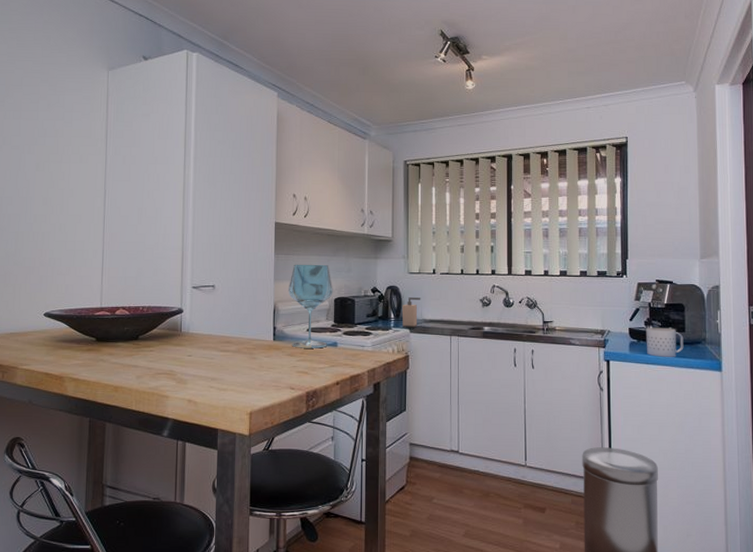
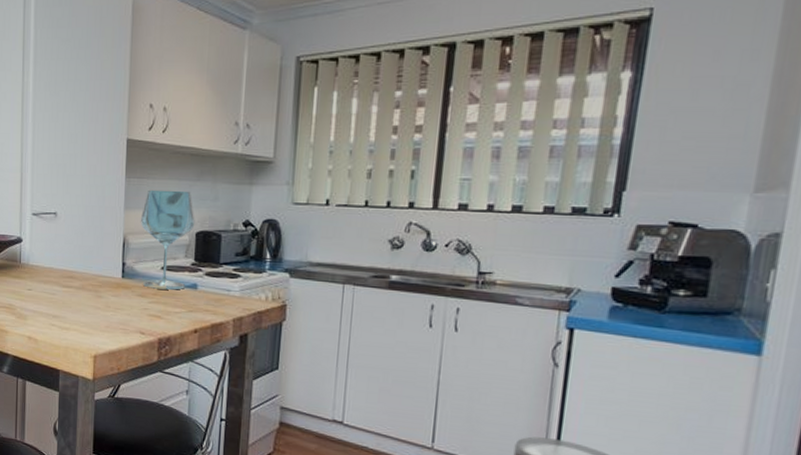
soap dispenser: present [402,297,421,328] -> none [280,234,308,272]
mug: present [646,327,684,358] -> none [635,287,703,332]

